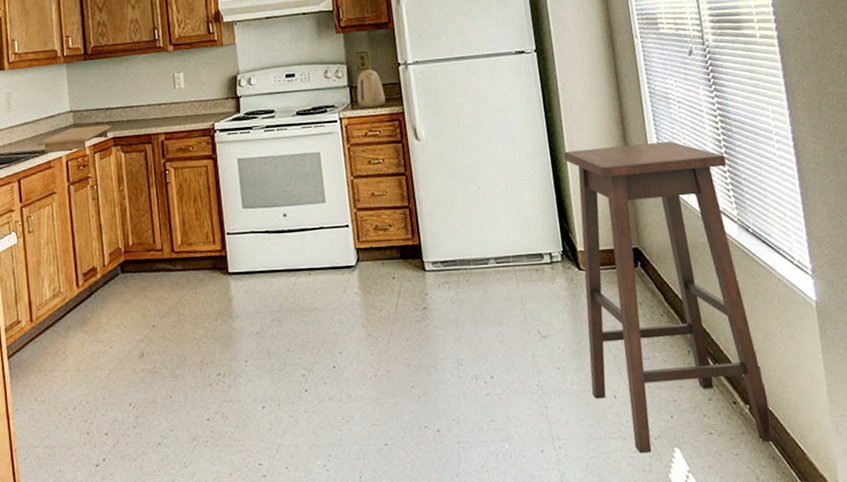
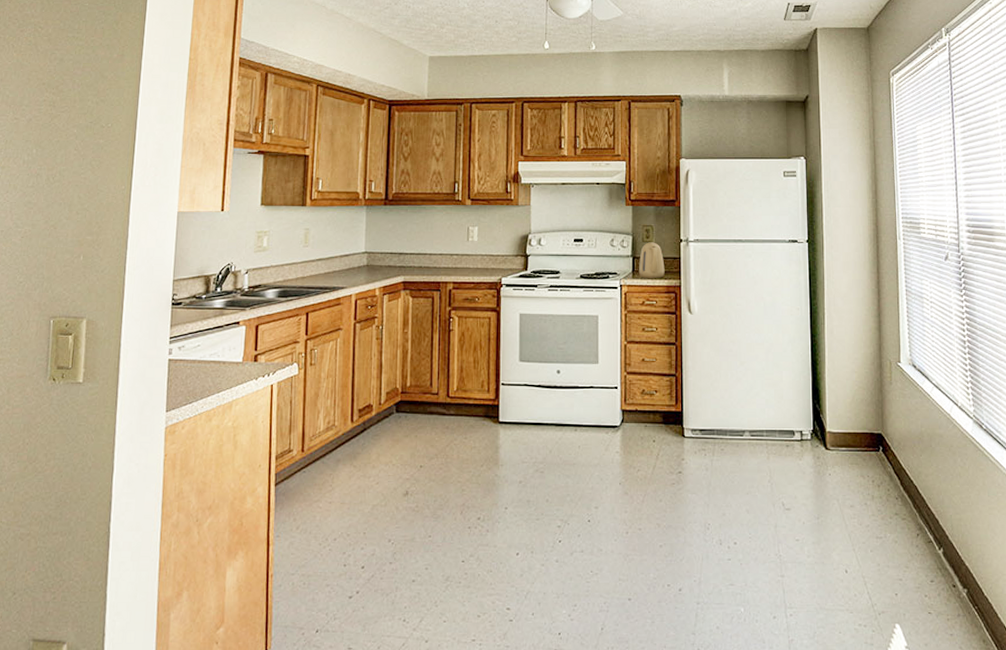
cutting board: present [37,124,112,153] -> none [328,268,403,290]
bar stool: present [563,141,777,453] -> none [823,337,989,626]

